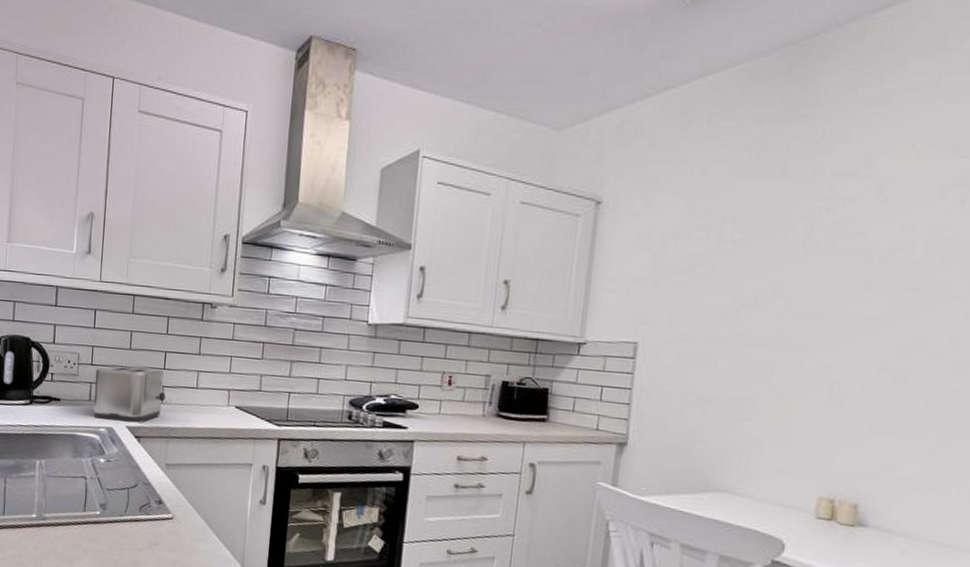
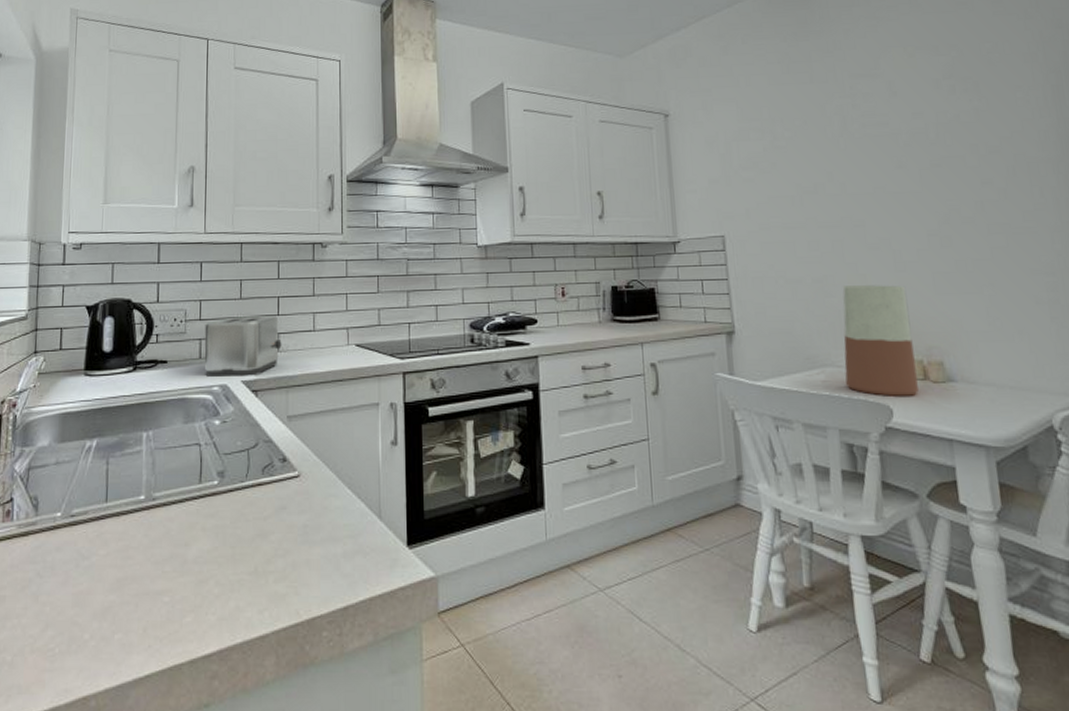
vase: none [739,411,836,535] -> present [842,285,919,396]

